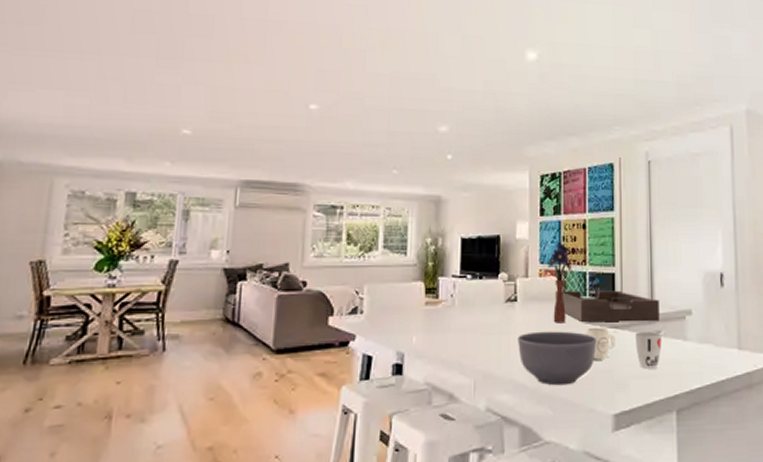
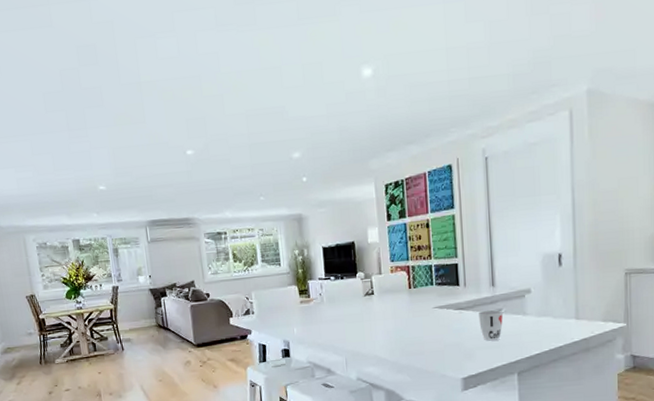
bowl: present [518,331,597,386] -> none [377,315,445,359]
flower arrangement: present [546,243,572,323] -> none [396,242,419,310]
tray: present [555,289,659,323] -> none [405,278,500,308]
mug: present [586,327,615,360] -> none [434,309,461,337]

